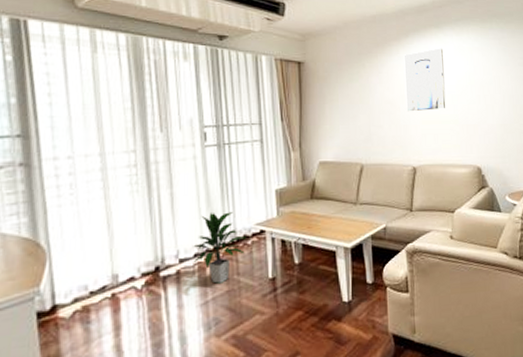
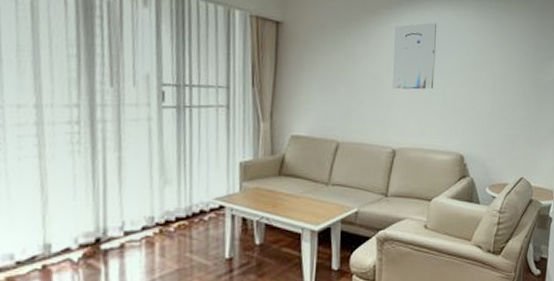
indoor plant: present [193,212,246,284] -> none [140,183,203,261]

